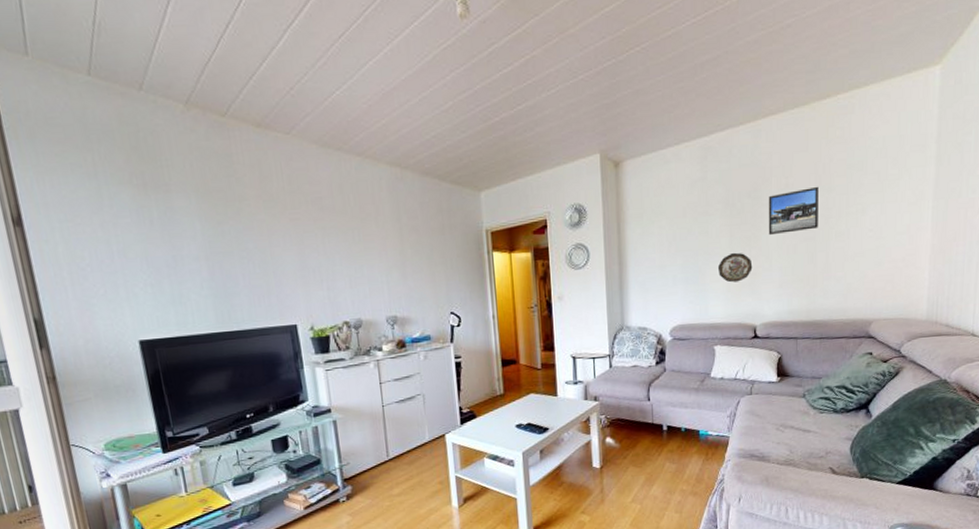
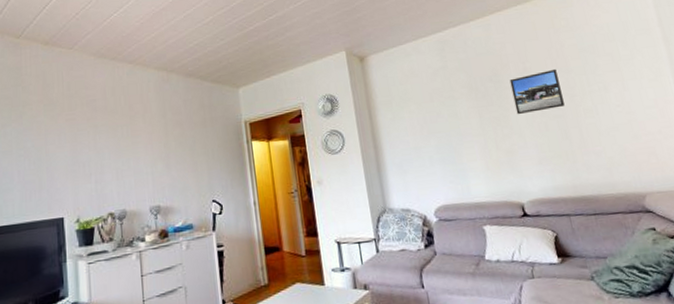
decorative plate: present [718,252,753,283] -> none [473,132,508,161]

